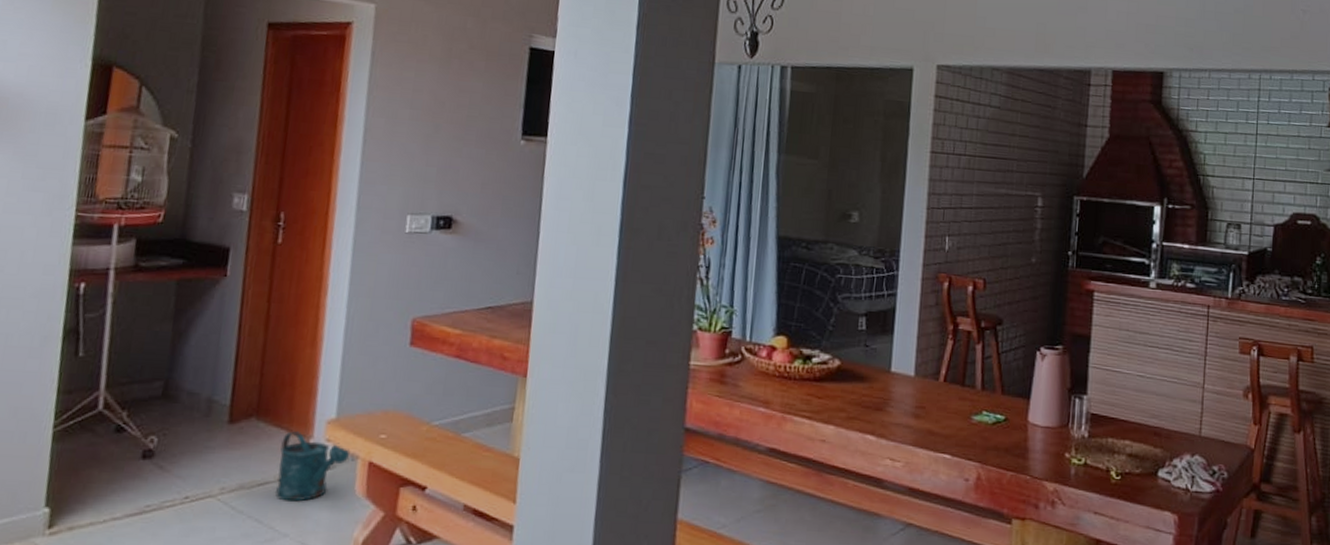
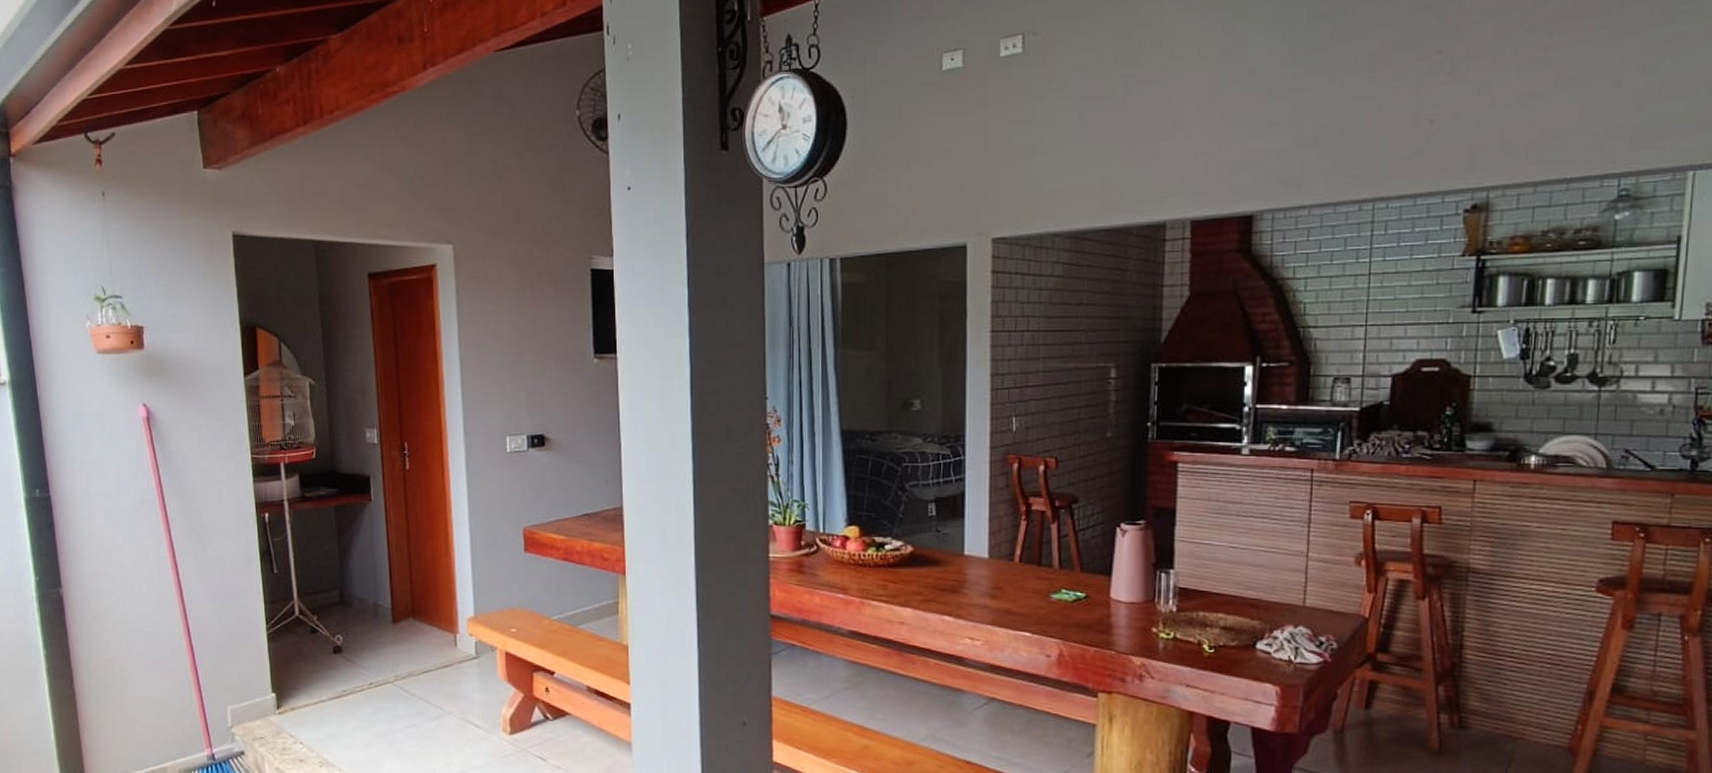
watering can: present [274,431,350,502] -> none [435,628,489,686]

